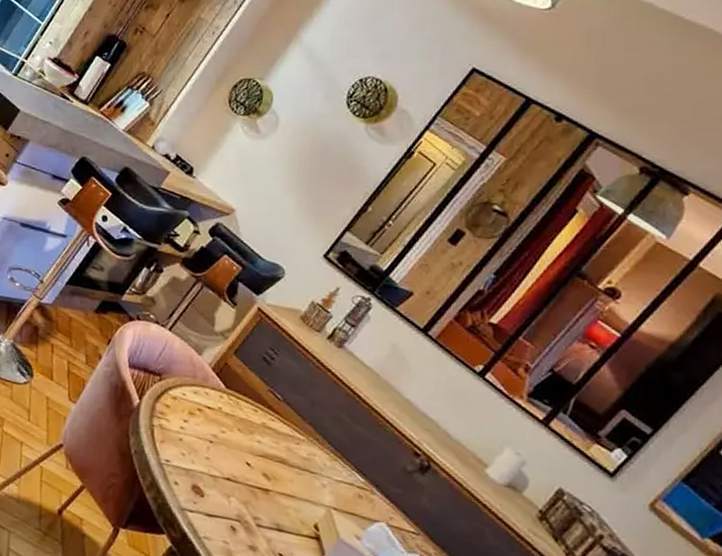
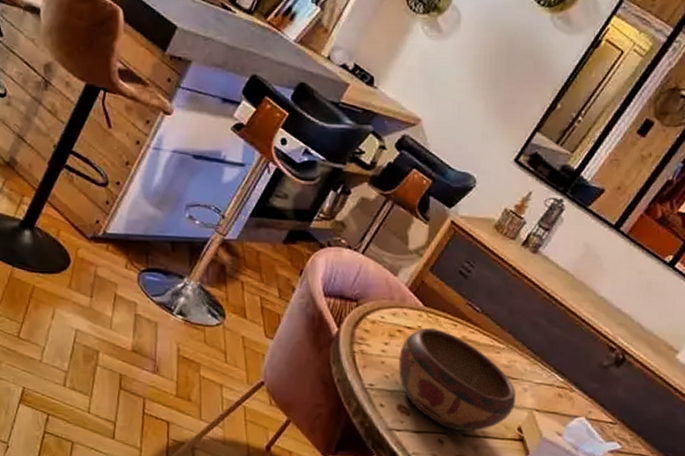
decorative bowl: none [196,409,314,523] -> present [399,327,516,431]

